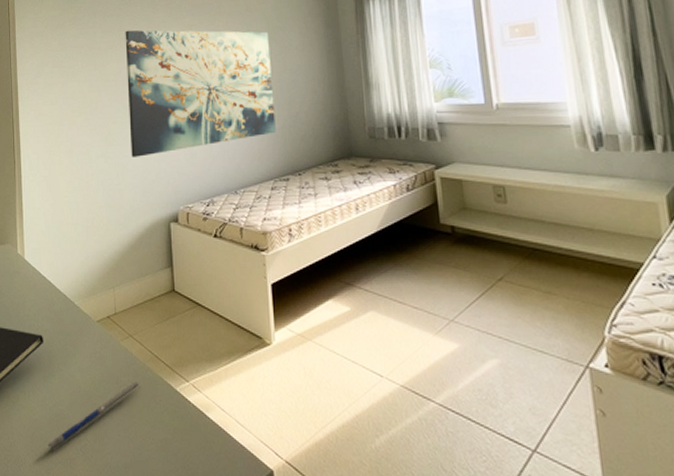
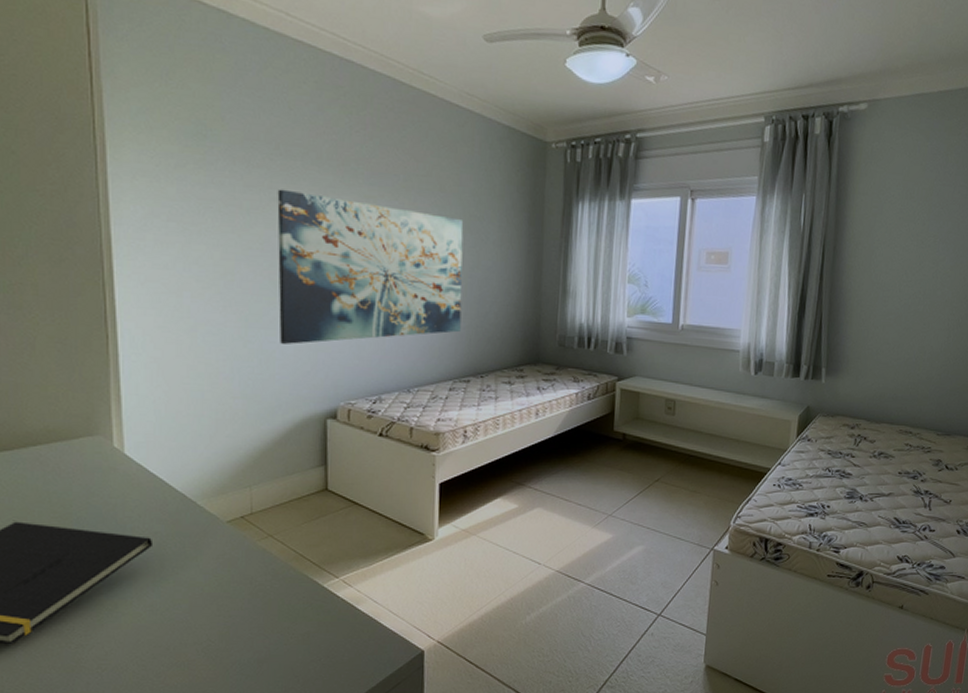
pen: present [47,381,140,451] -> none [157,580,280,655]

